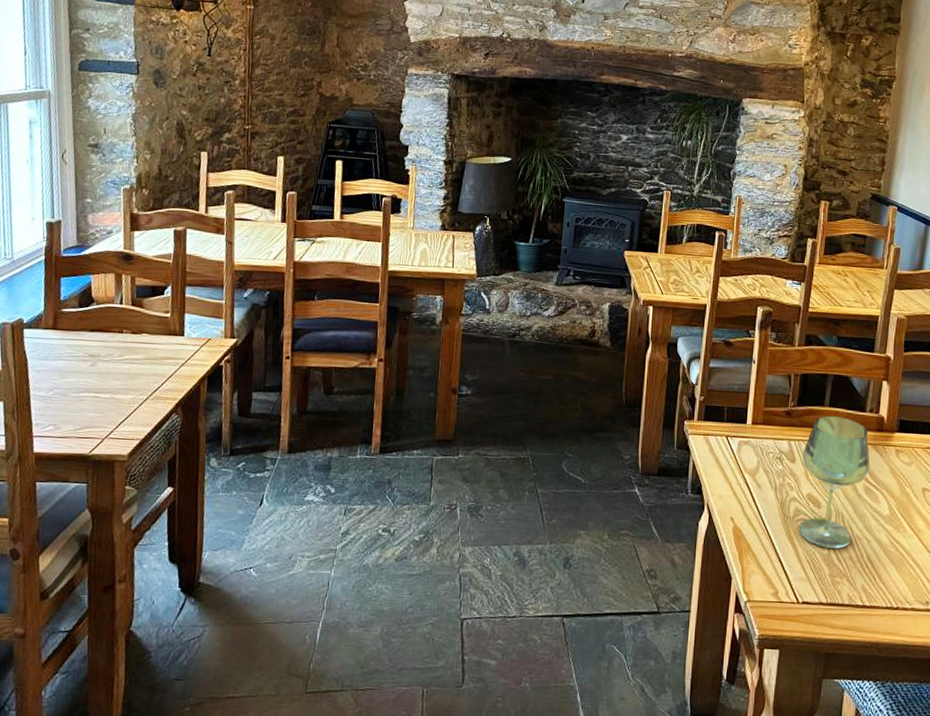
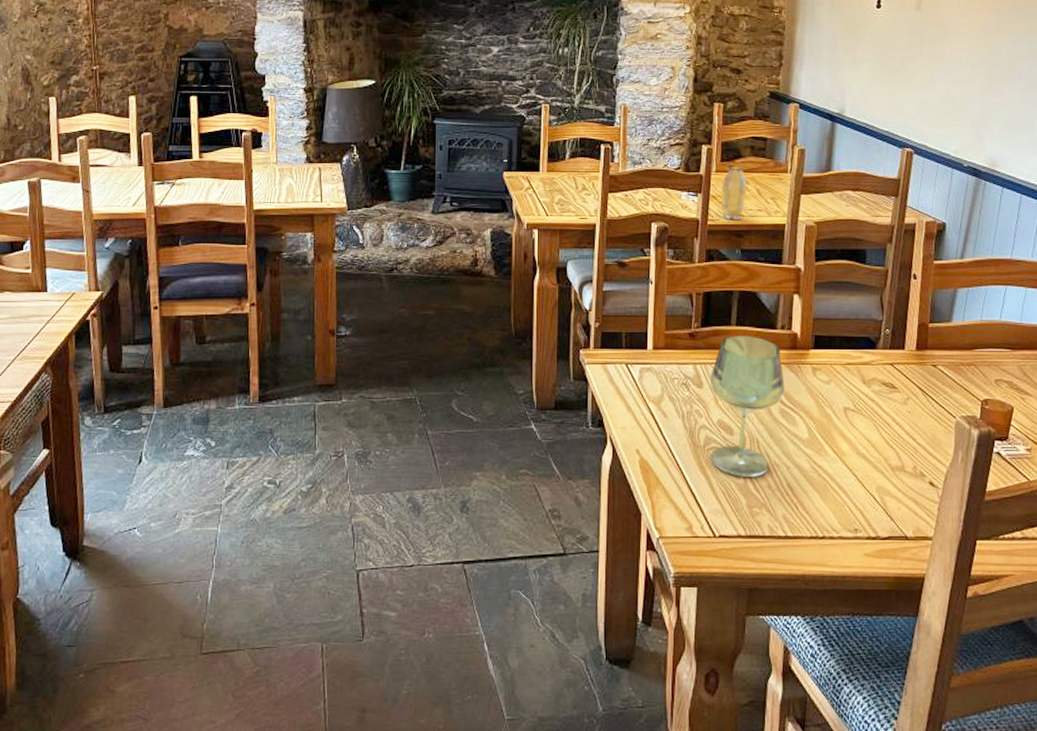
vase: none [822,259,846,309] -> present [722,166,747,219]

